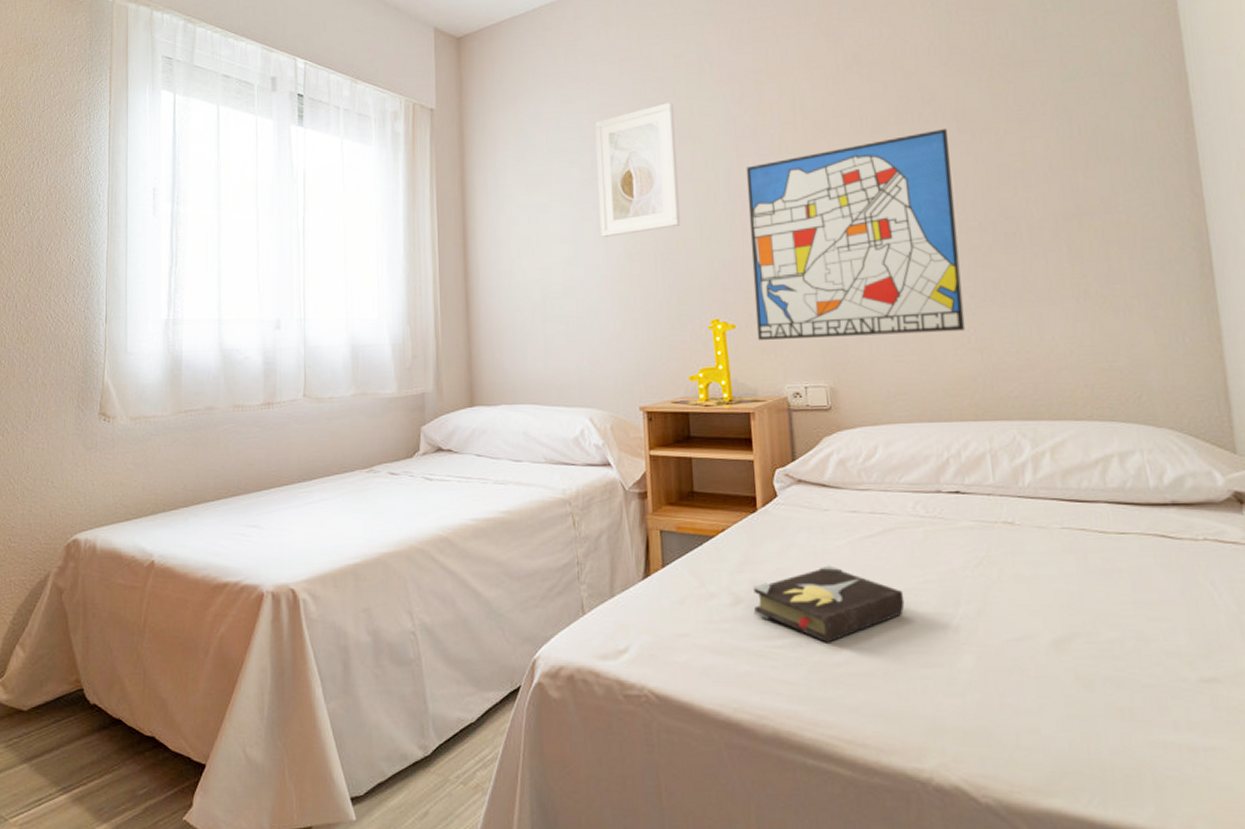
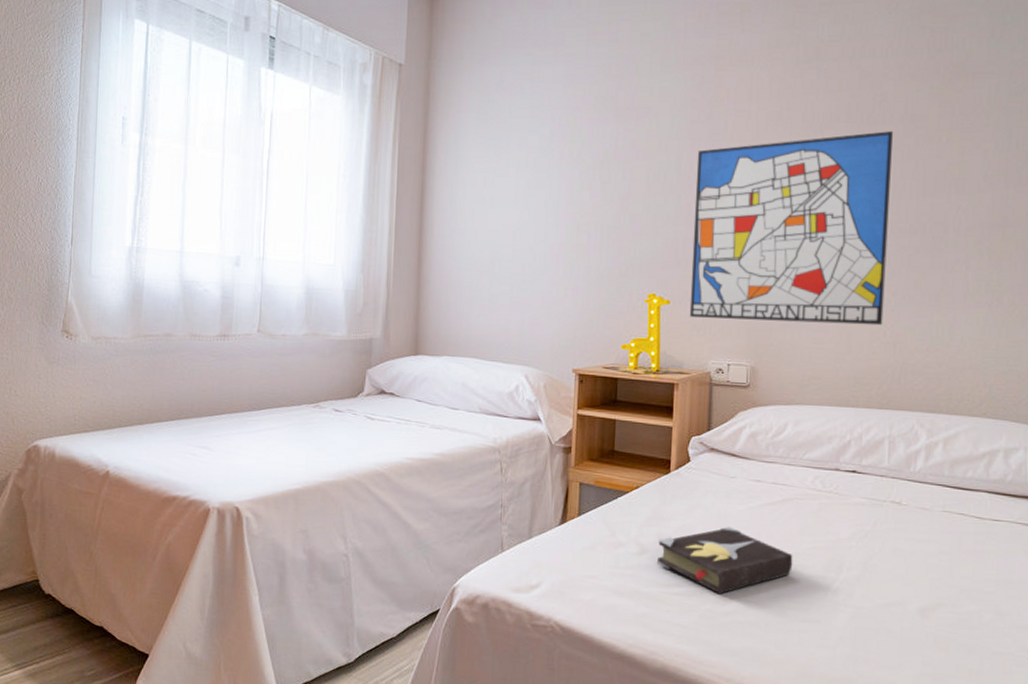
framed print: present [594,103,681,237] -> none [553,80,635,206]

